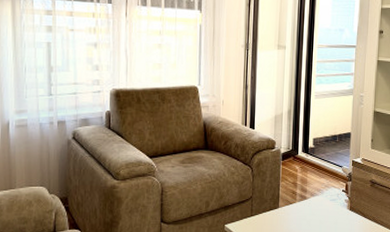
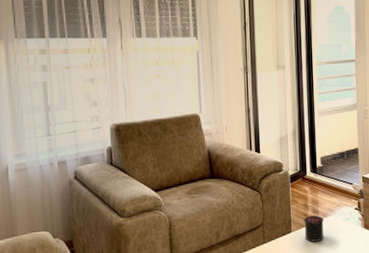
candle: none [291,191,311,219] -> present [304,213,324,242]

